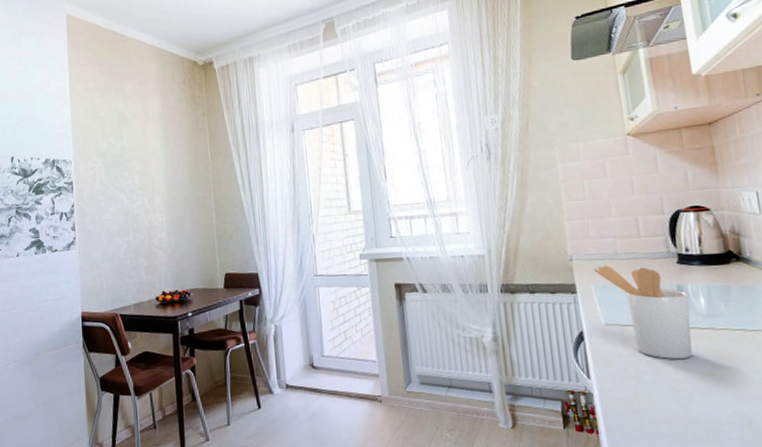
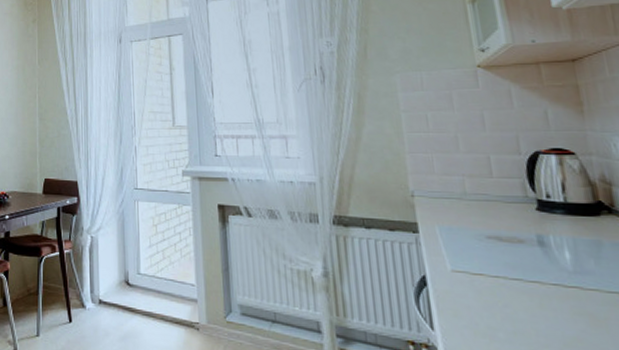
utensil holder: present [593,265,693,360] -> none [438,205,557,320]

